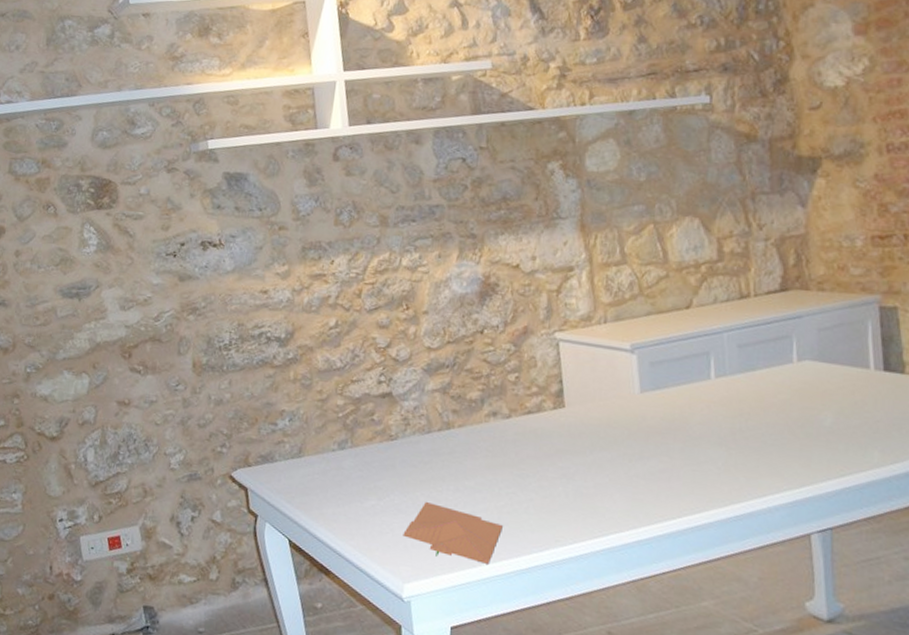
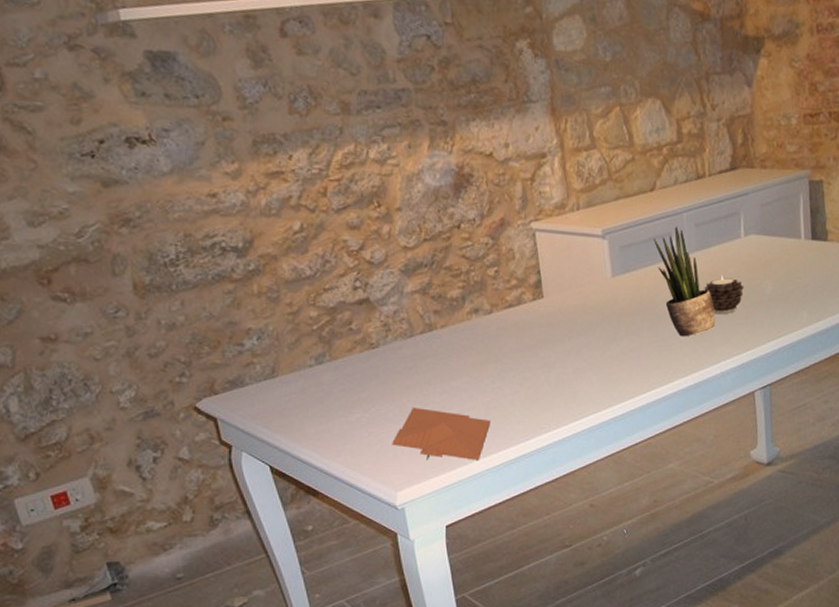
potted plant: none [688,345,761,463] -> present [653,226,715,337]
candle: none [747,401,797,444] -> present [704,275,744,314]

